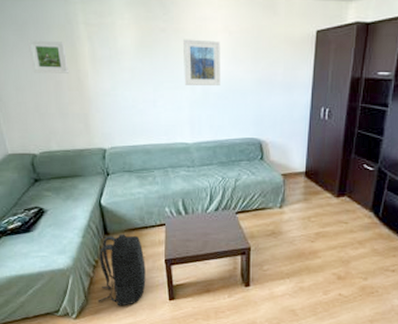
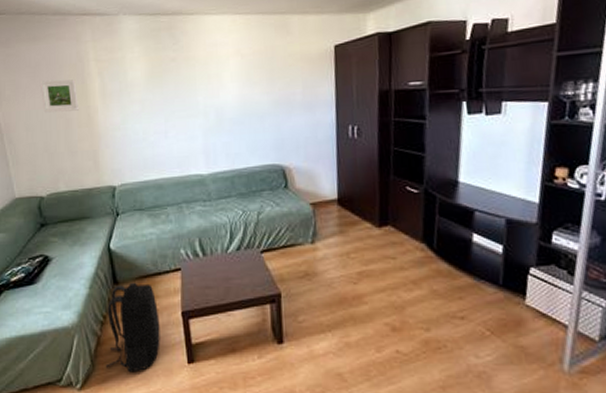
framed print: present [184,39,220,85] -> none [194,65,235,113]

